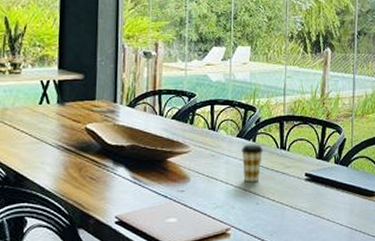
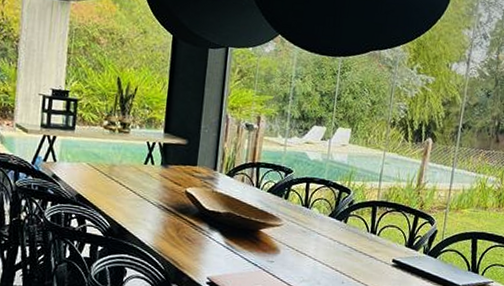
coffee cup: present [241,144,264,183] -> none [331,224,354,262]

